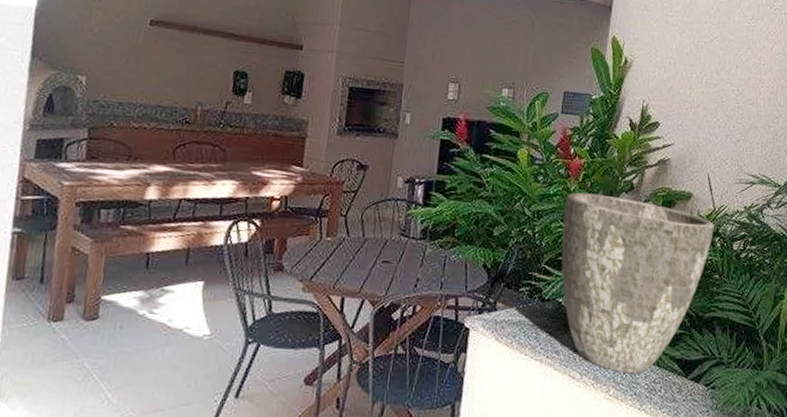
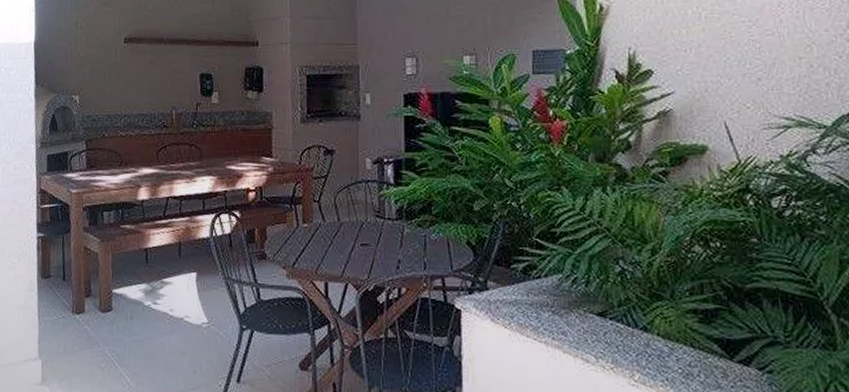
planter pot: present [561,192,714,374] -> none [550,157,743,357]

